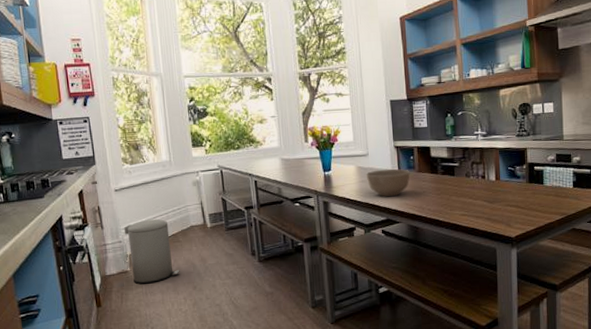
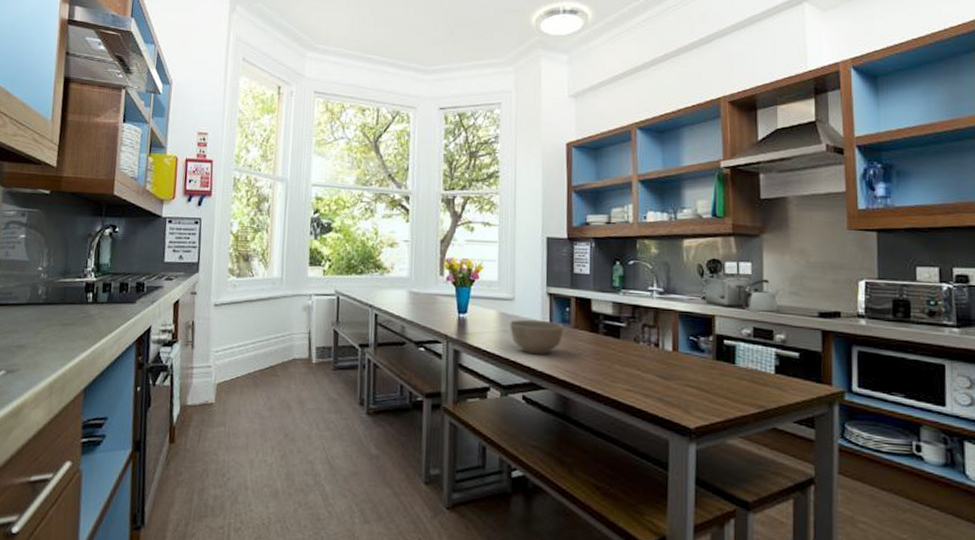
pedal bin: present [124,219,180,285] -> none [217,344,272,423]
toaster: none [517,115,556,142] -> present [704,276,754,309]
kettle: none [547,115,575,143] -> present [742,279,780,313]

